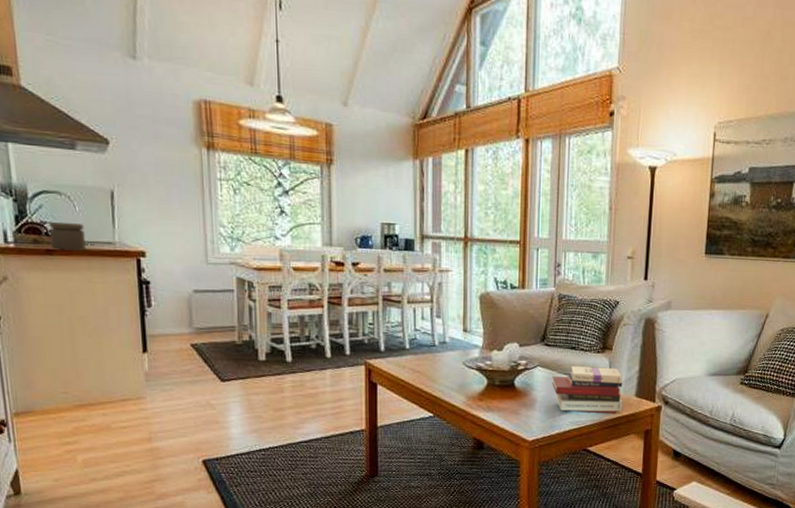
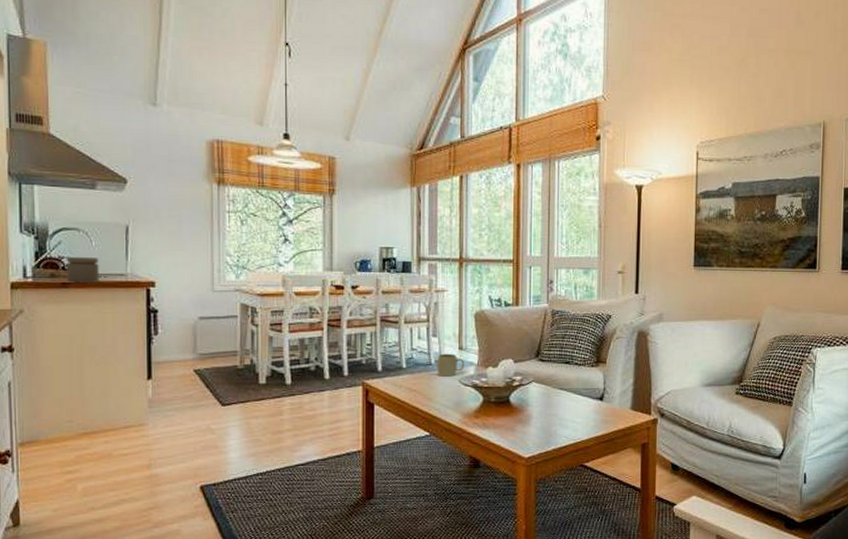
mug: none [441,335,469,359] -> present [437,353,465,377]
books: present [552,366,623,414] -> none [547,381,619,428]

